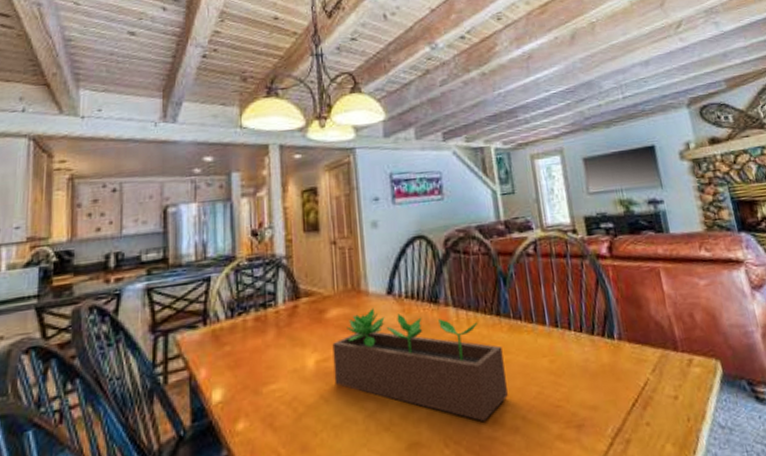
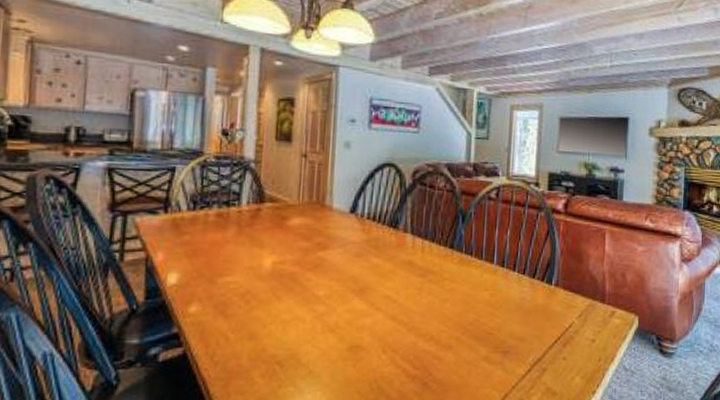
succulent planter: present [332,307,508,421] -> none [288,222,450,336]

